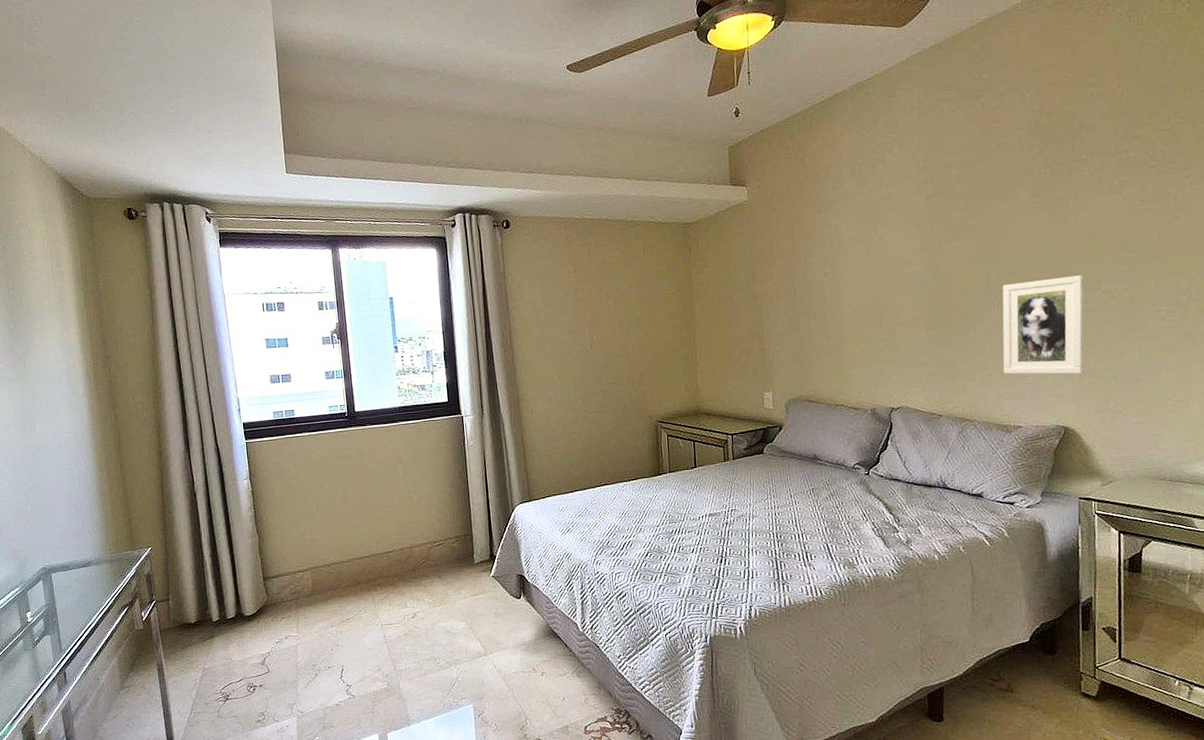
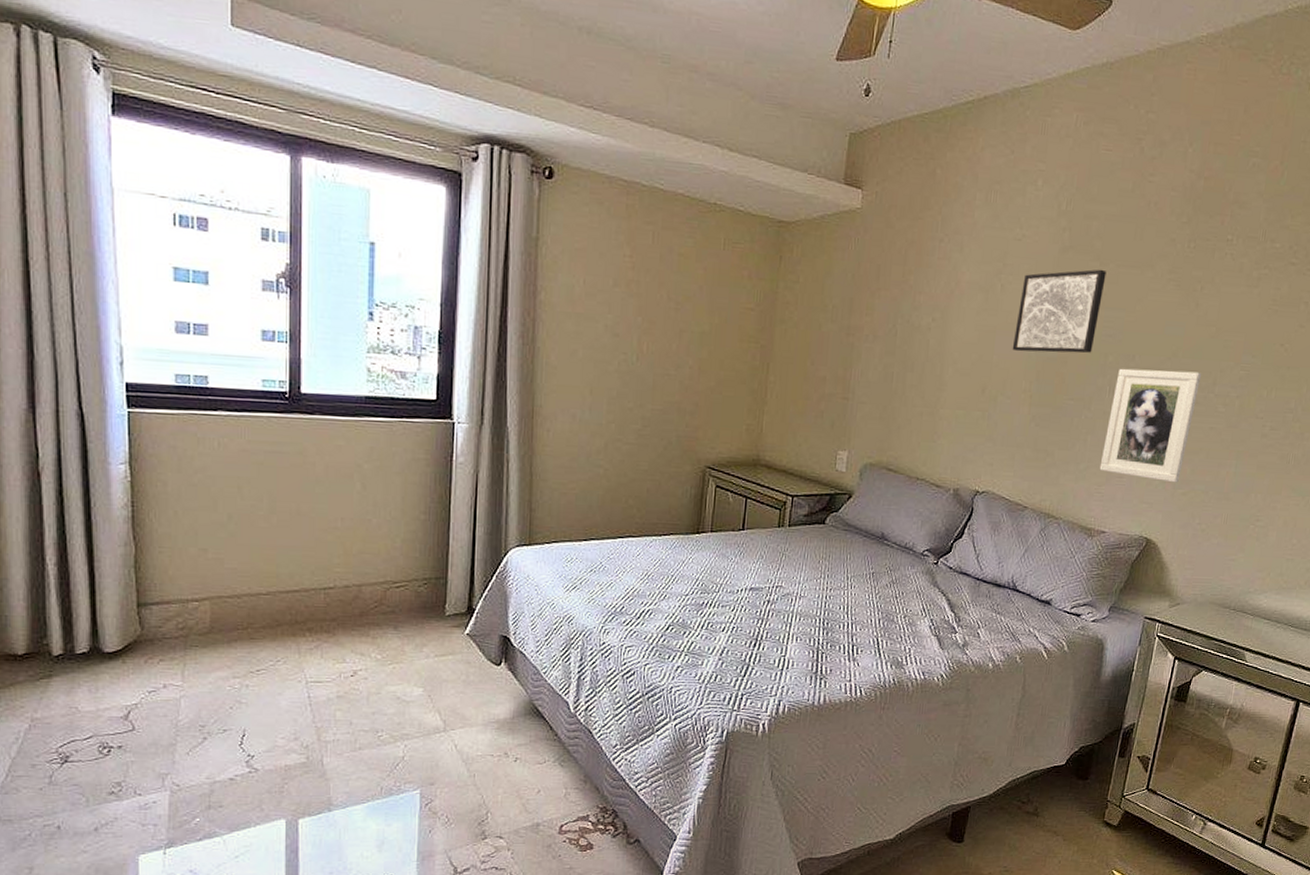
wall art: none [898,206,974,287] -> present [1012,269,1107,353]

